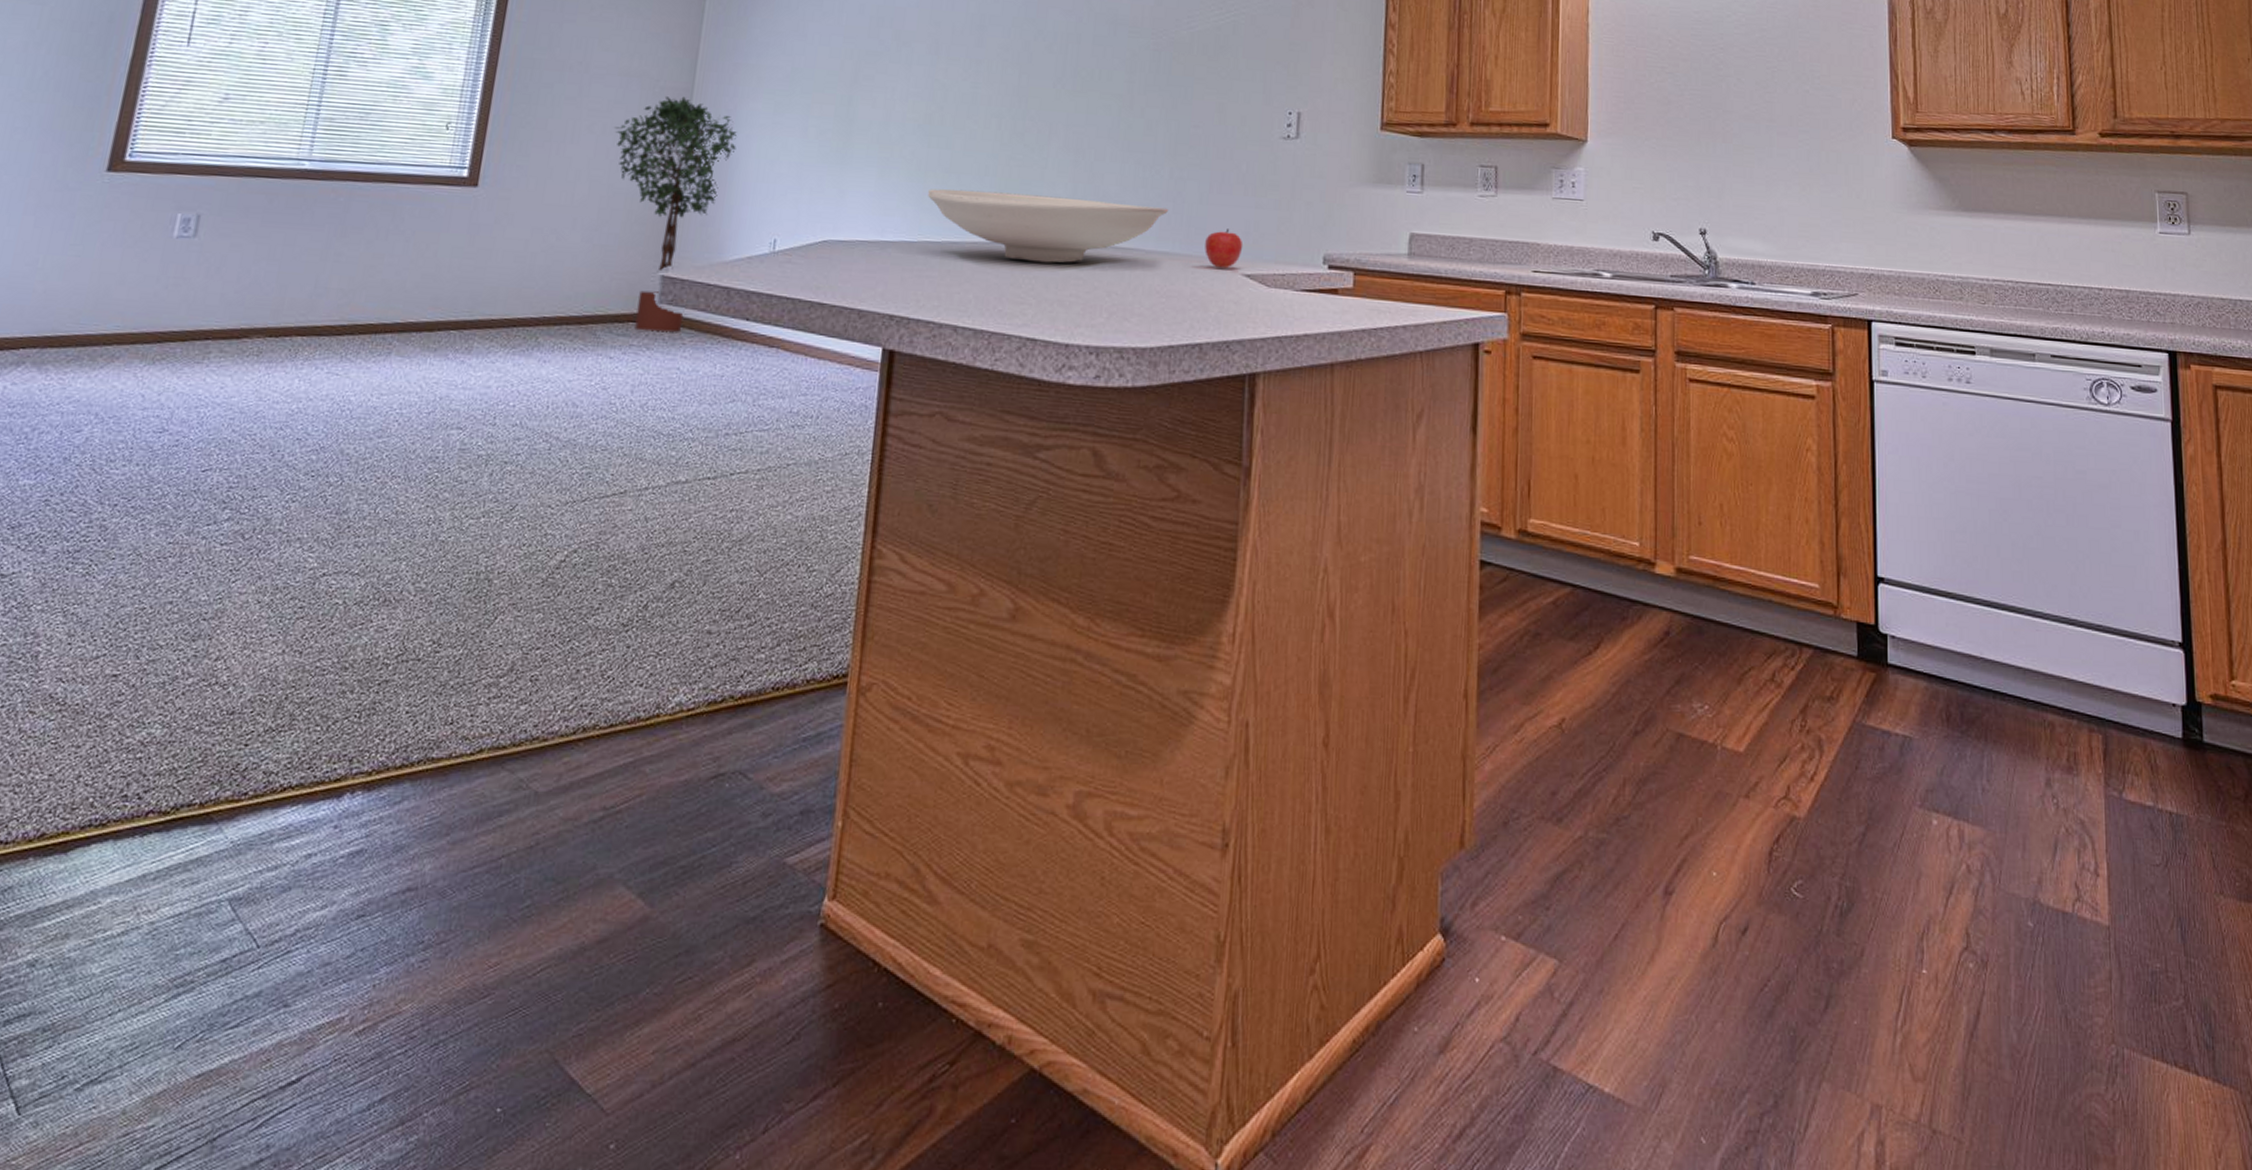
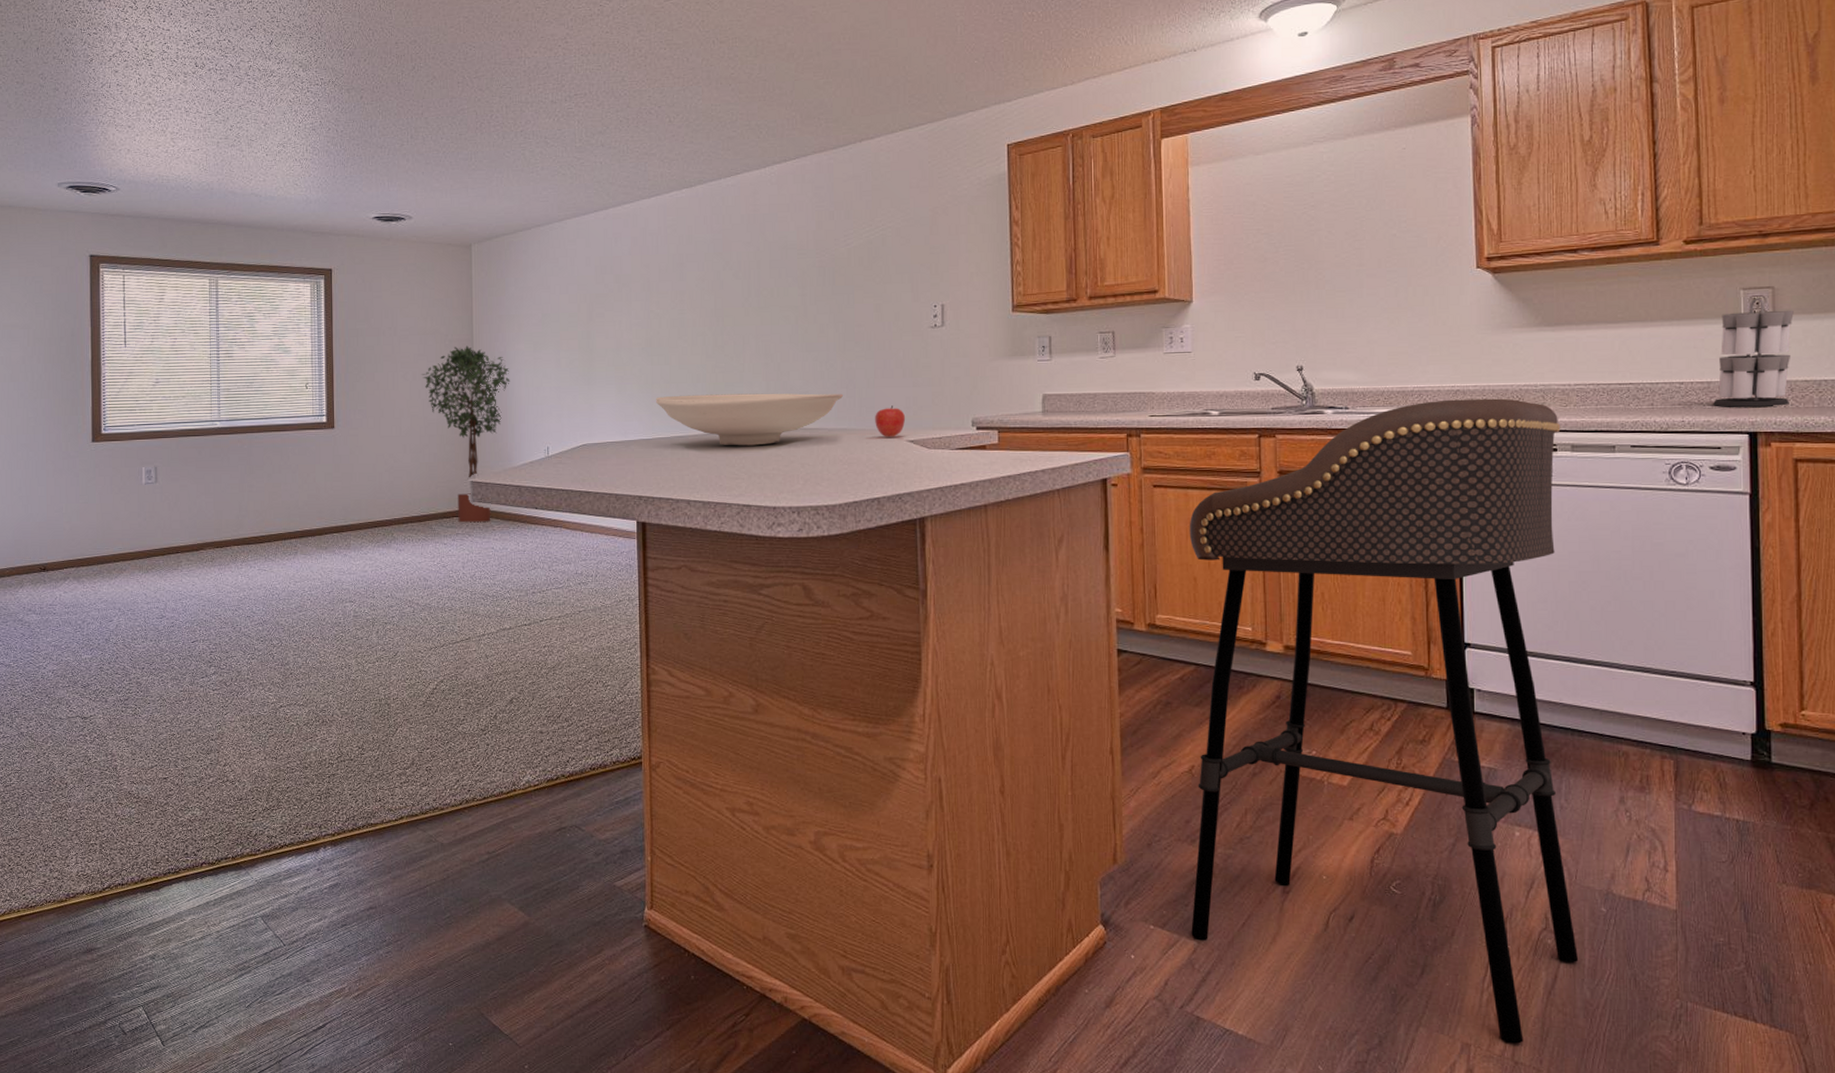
bar stool: none [1551,284,2004,1105] -> present [1189,398,1579,1044]
spice rack: none [2132,203,2208,325] -> present [1713,298,1794,407]

